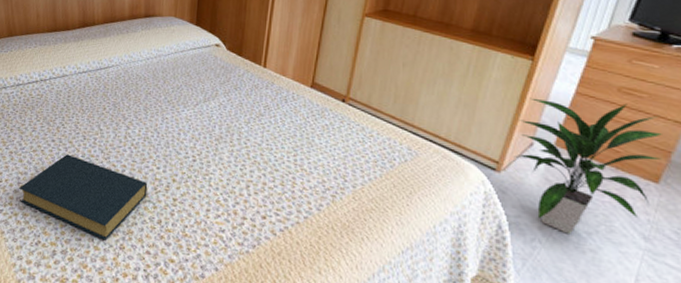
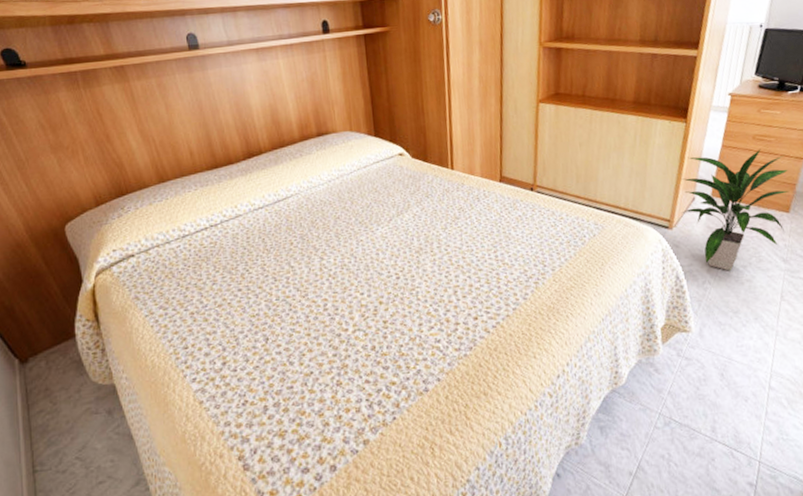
hardback book: present [19,154,148,241] -> none [210,300,355,382]

